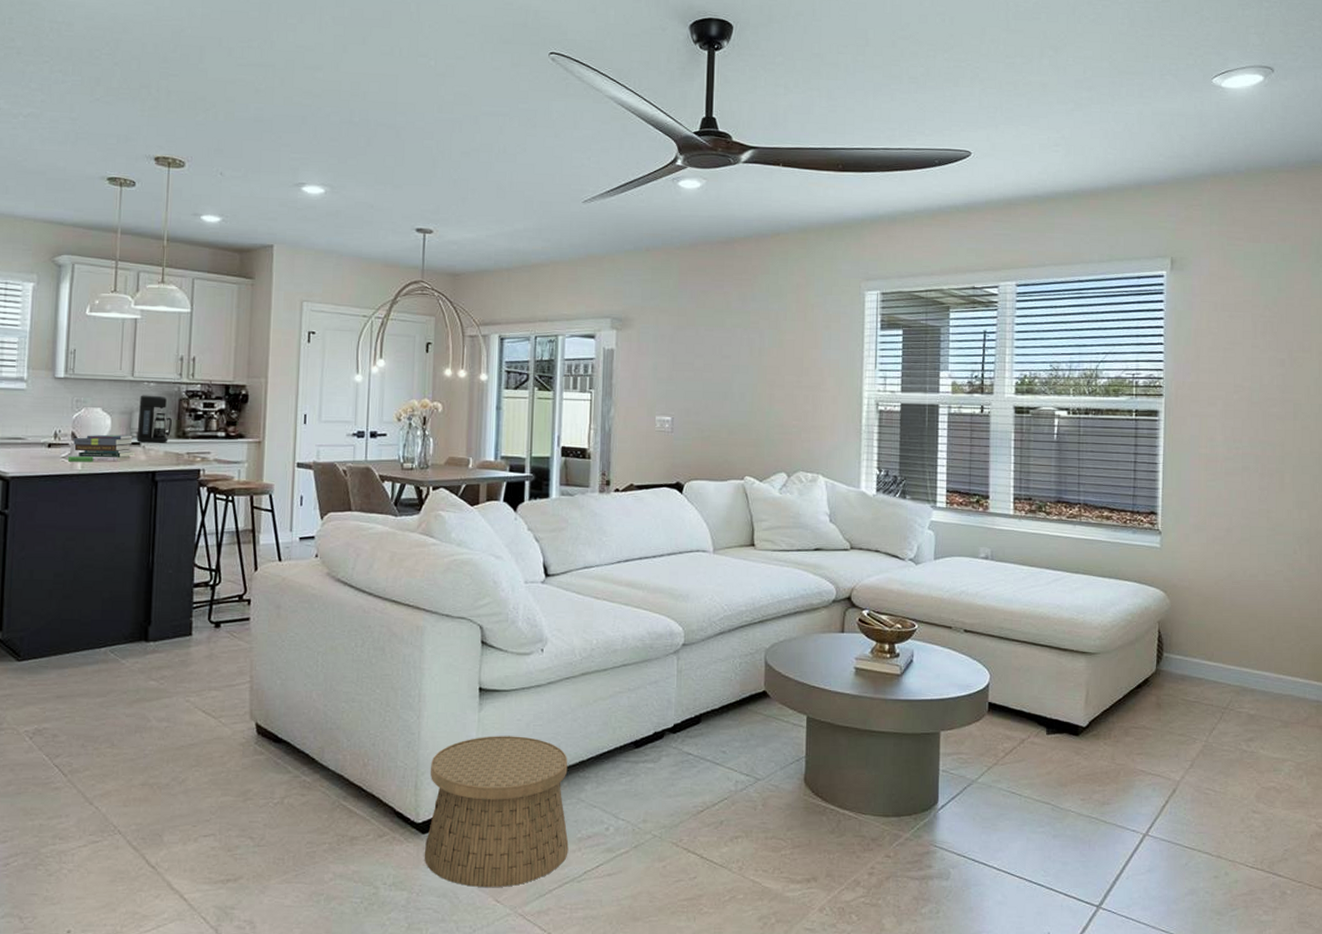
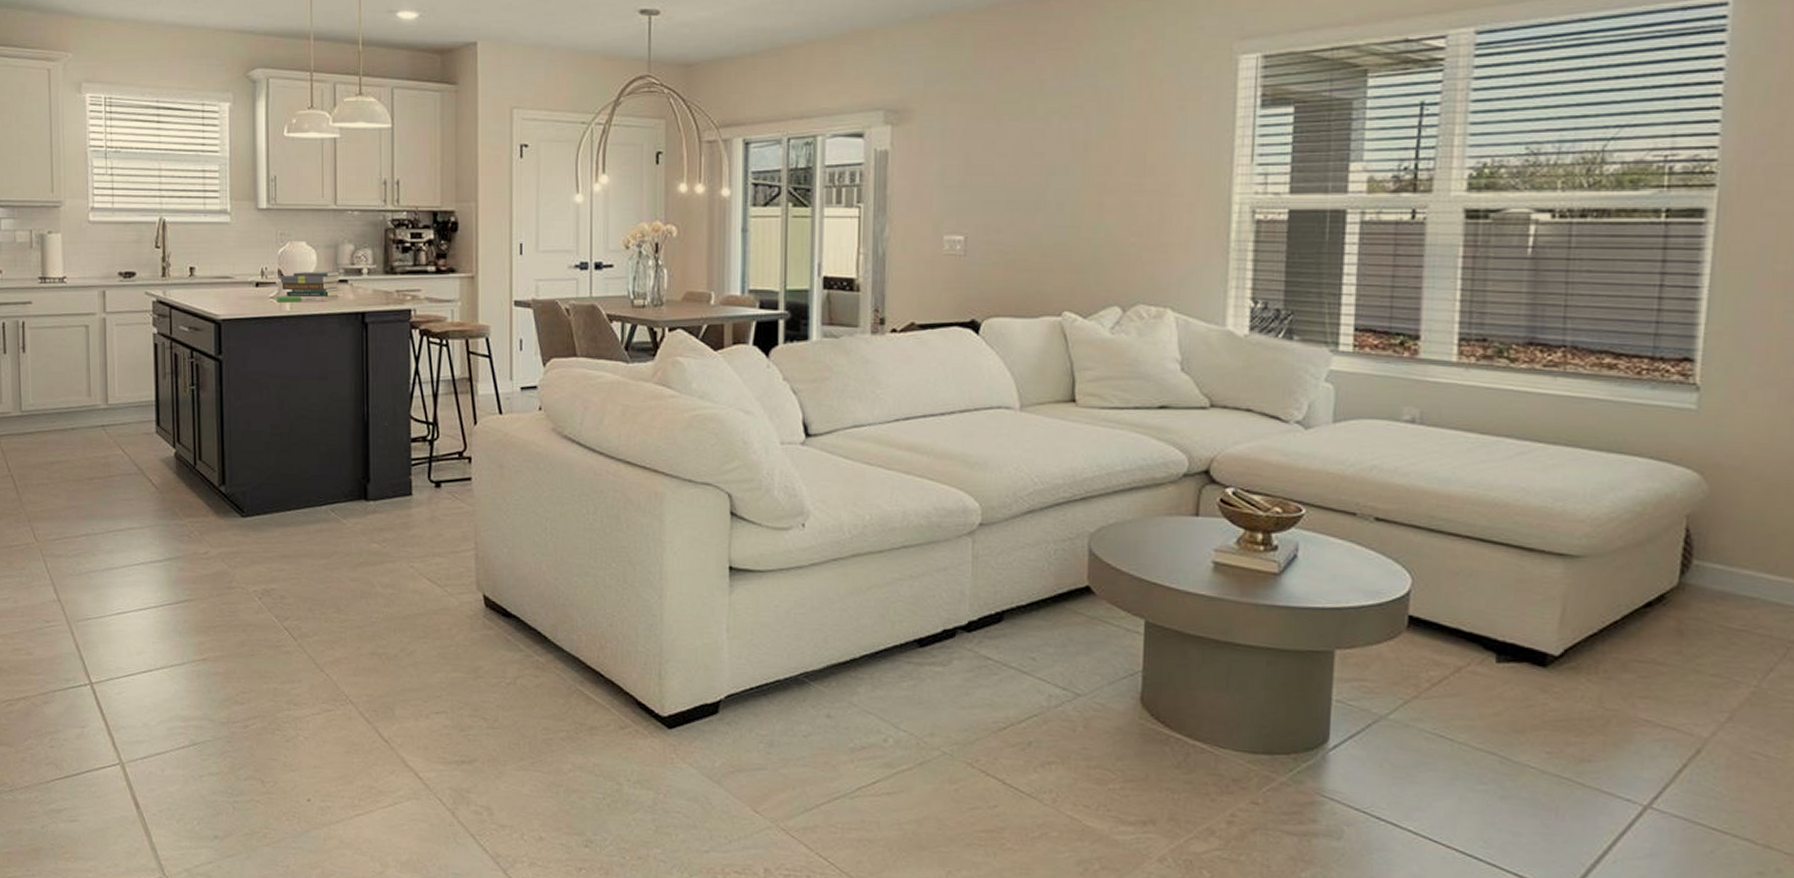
coffee maker: present [136,395,172,443] -> none [343,225,379,280]
basket: present [424,736,569,888] -> none [671,623,839,796]

